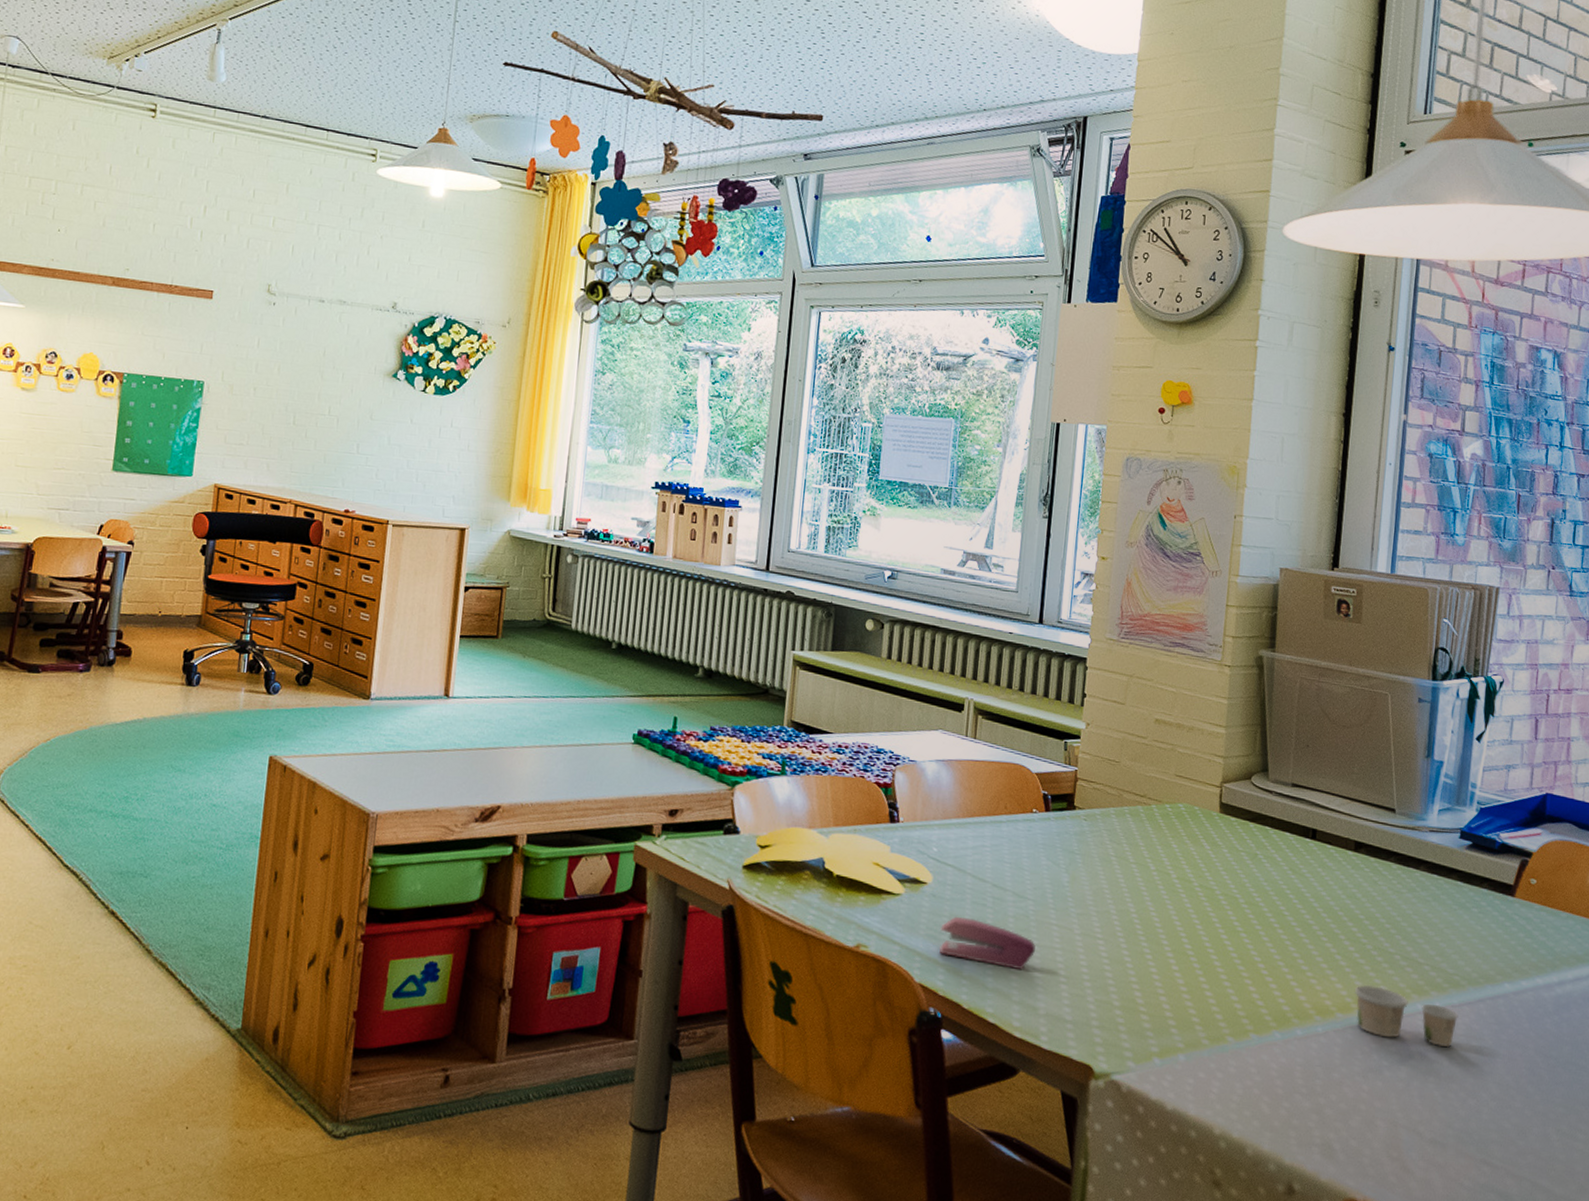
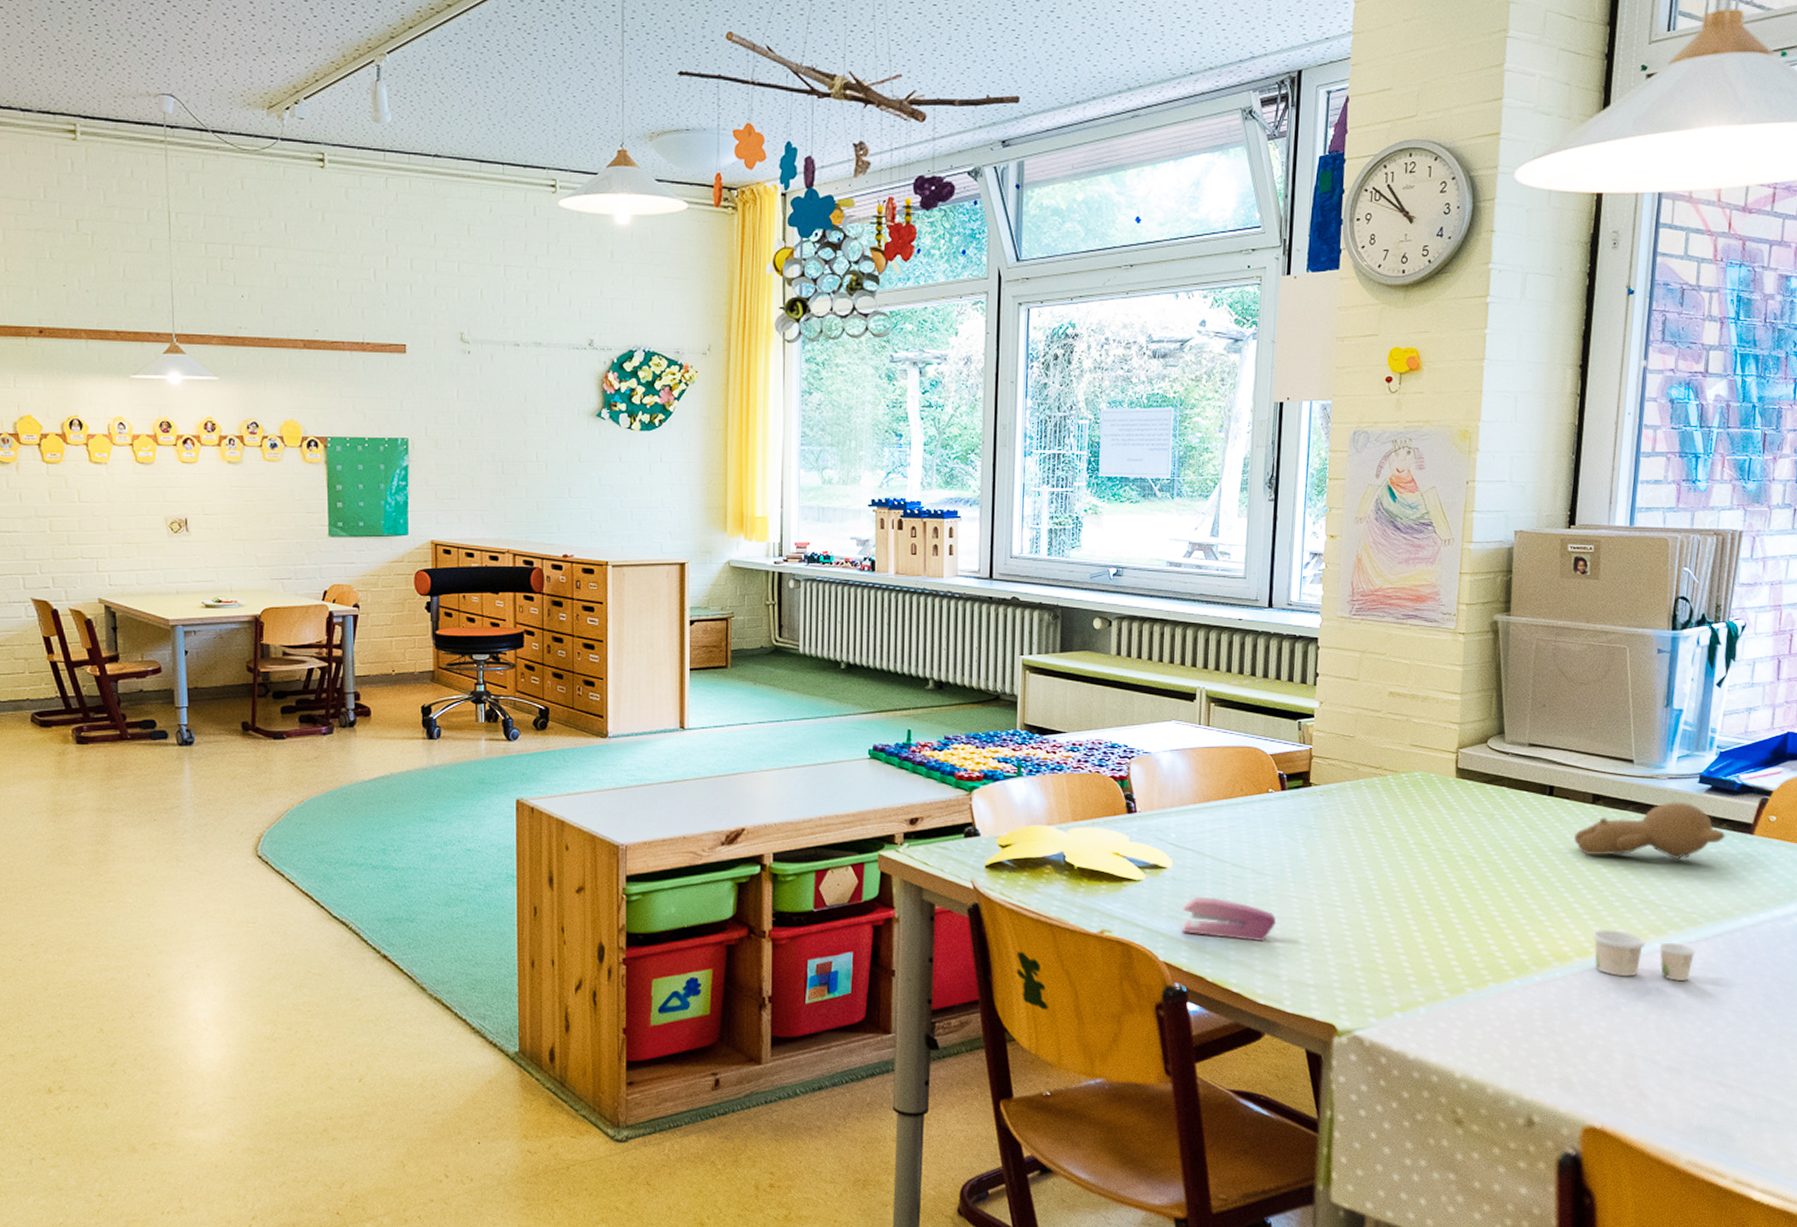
teddy bear: none [1336,855,1487,917] -> present [1574,802,1726,860]

